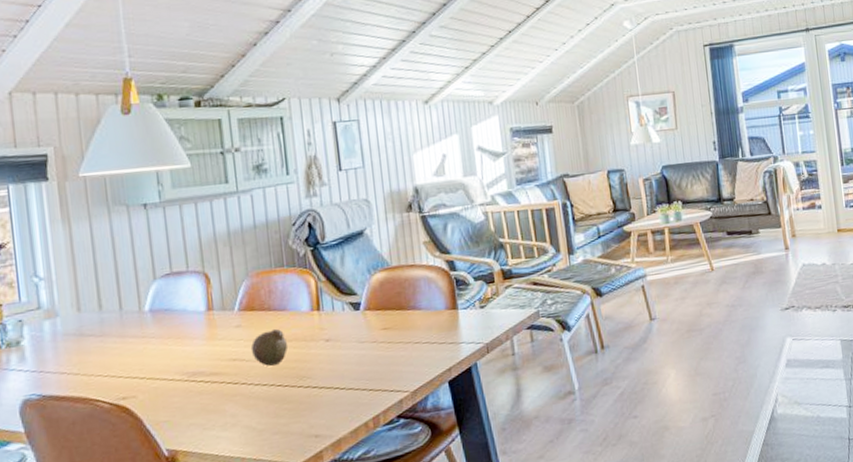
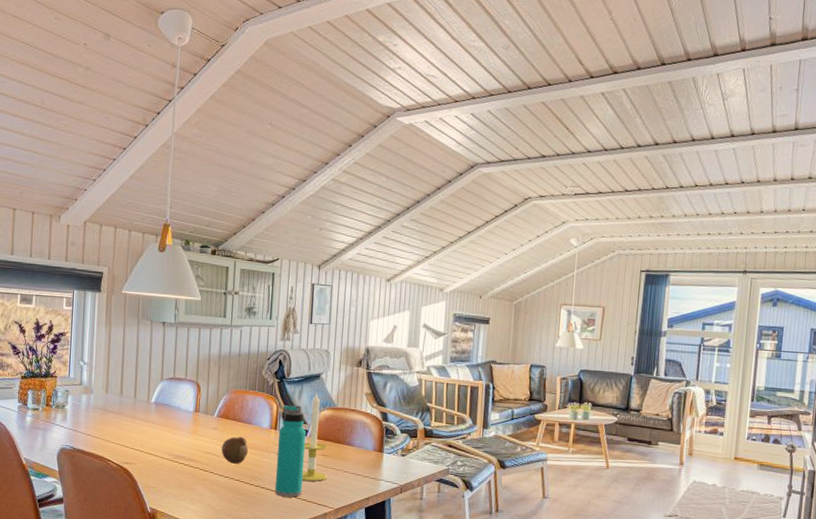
water bottle: none [322,274,367,393] -> present [274,404,307,498]
candle: none [359,253,395,366] -> present [302,392,328,482]

